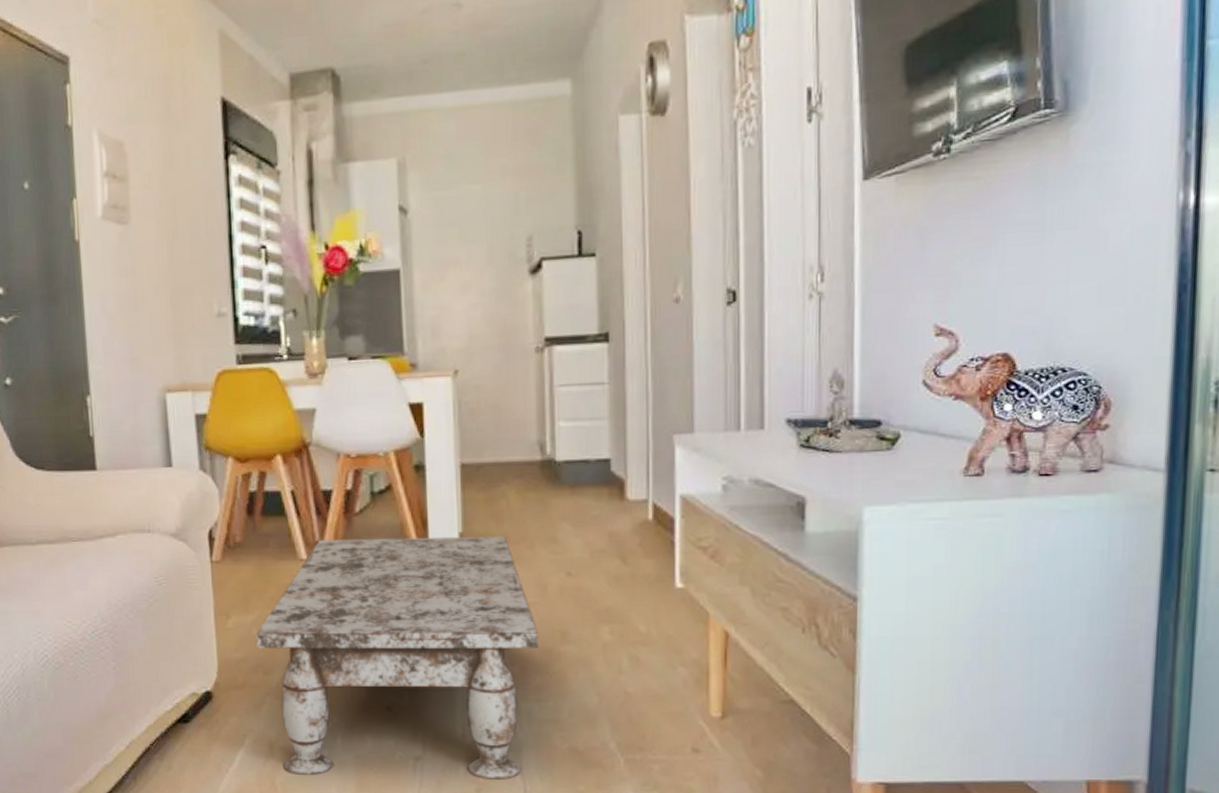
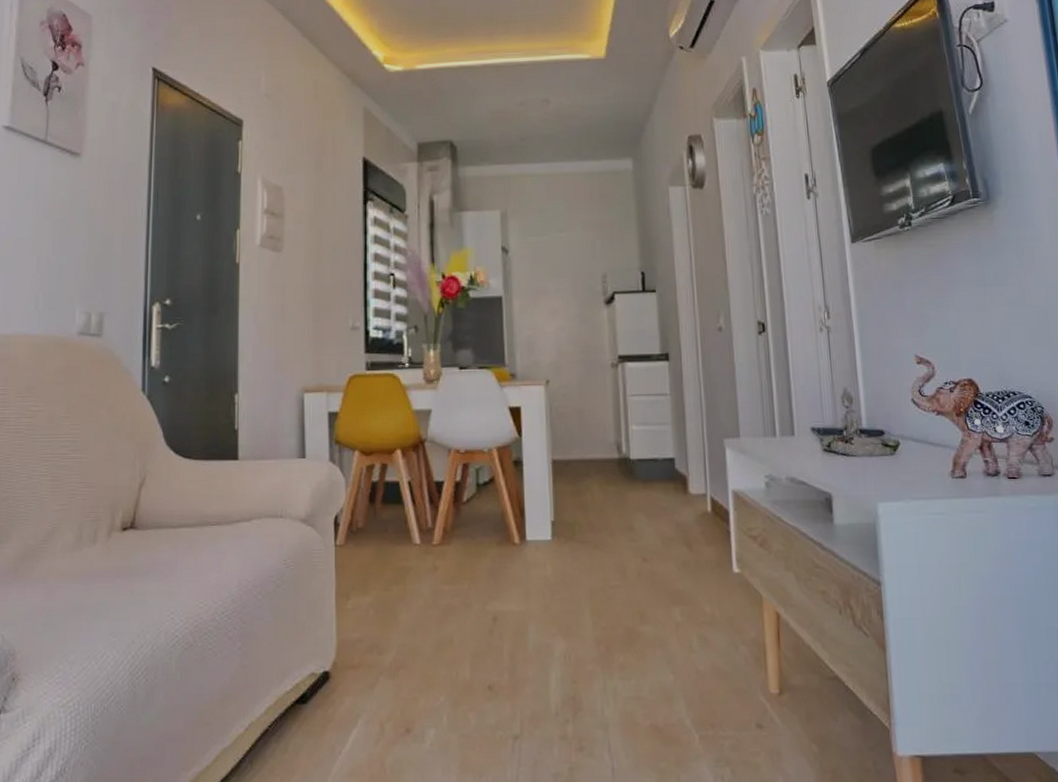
coffee table: present [256,535,538,780] -> none [373,524,621,758]

